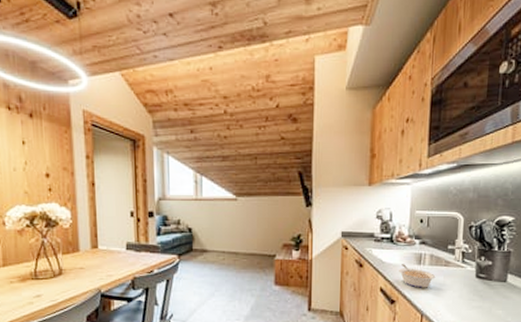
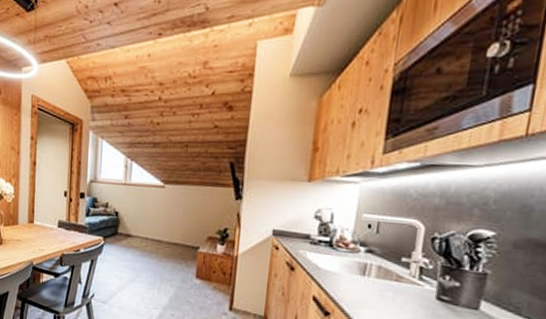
legume: present [399,264,436,288] -> none [337,272,383,304]

